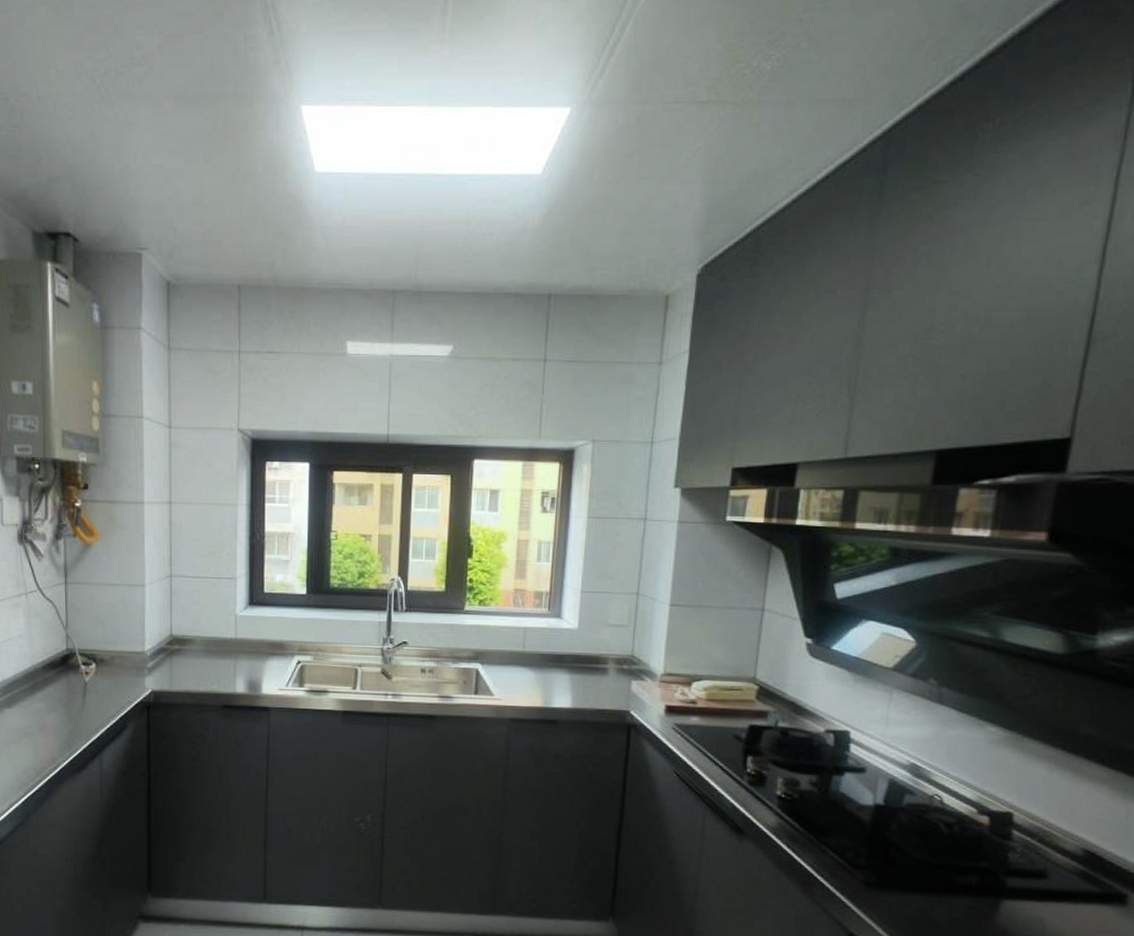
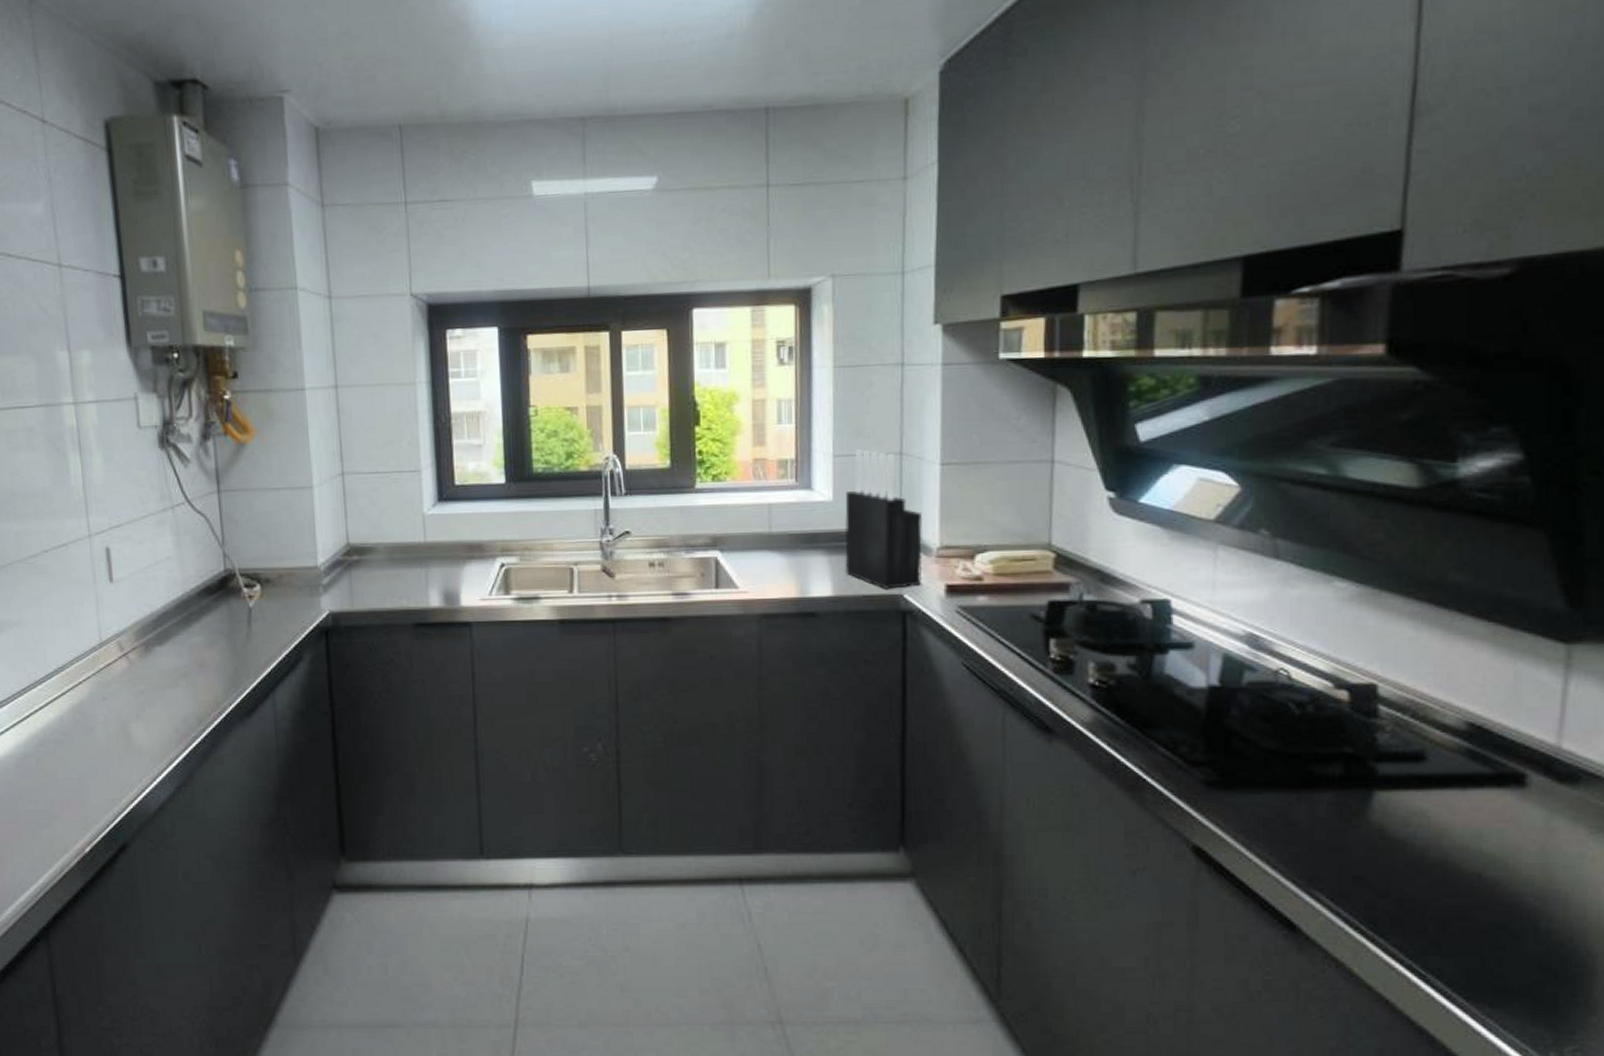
knife block: none [583,588,651,706] -> present [844,449,922,589]

